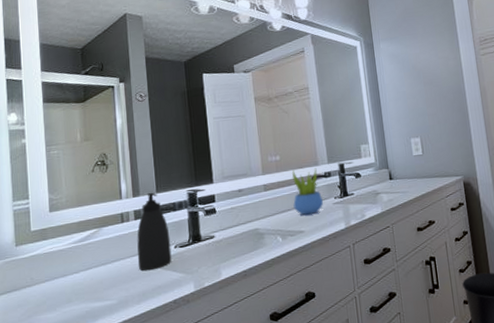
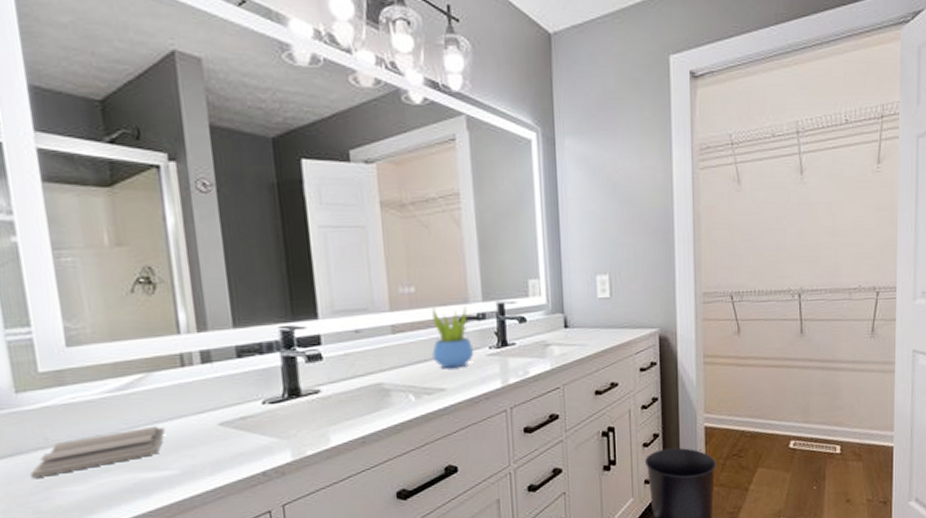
towel: none [20,267,109,310] -> present [30,425,166,479]
soap dispenser: present [137,192,172,271] -> none [205,326,259,432]

